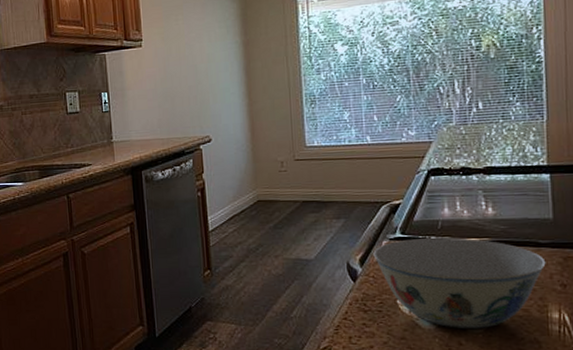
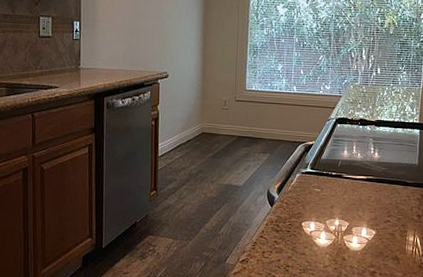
bowl: present [373,237,546,328] -> none [288,173,410,247]

